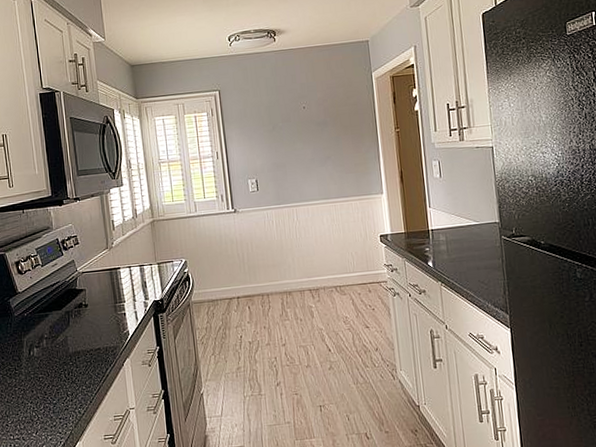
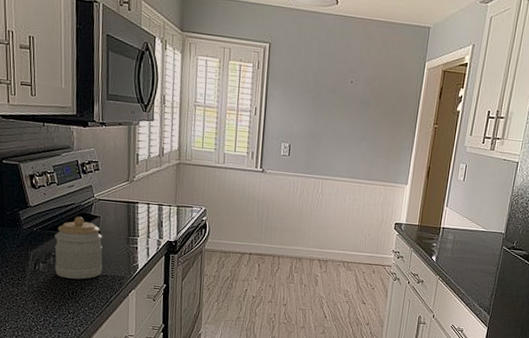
jar: none [45,293,95,359] -> present [54,216,103,280]

